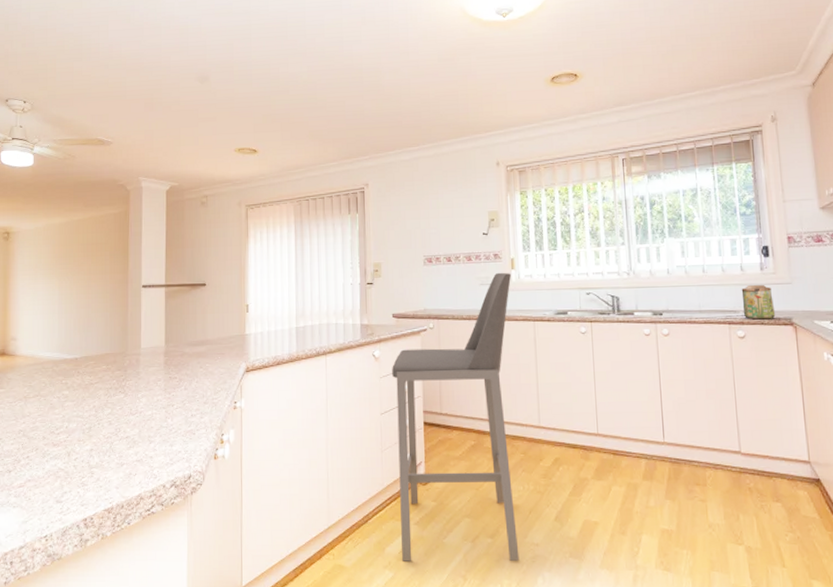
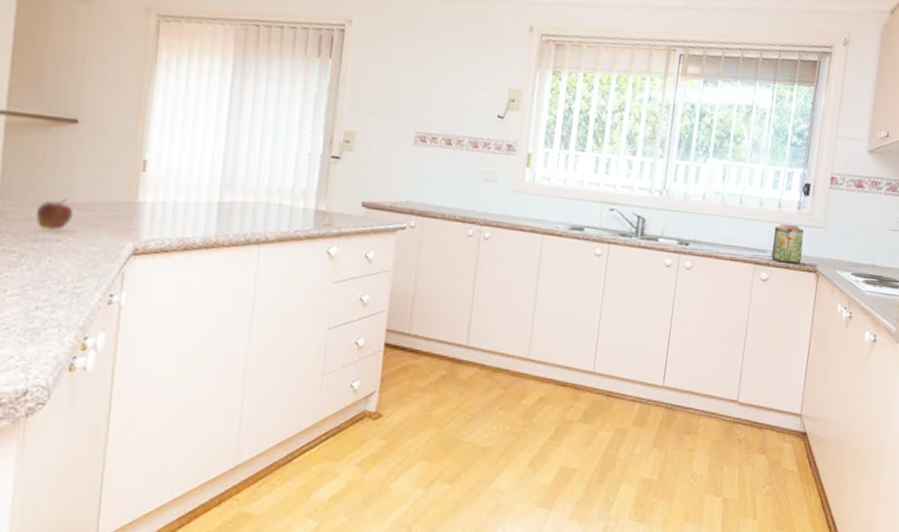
fruit: none [186,337,208,360] -> present [35,197,74,230]
bar stool: present [392,272,519,561] -> none [331,168,526,510]

